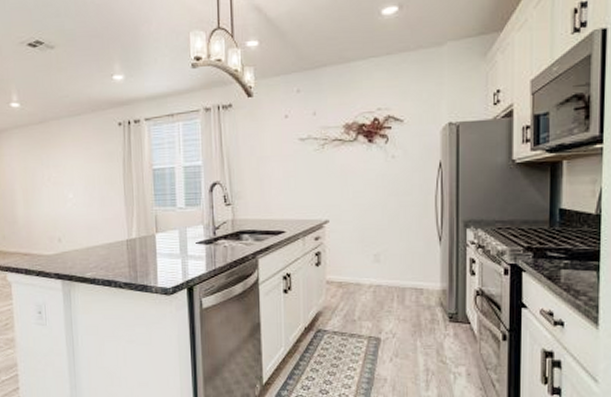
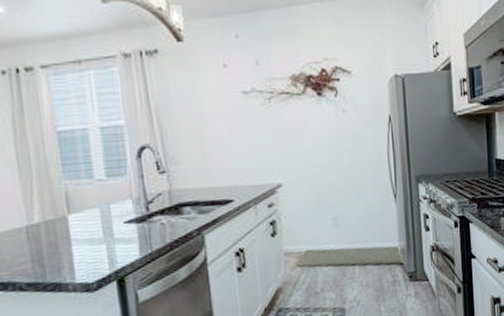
rug: none [335,280,445,305] -> present [295,246,405,268]

